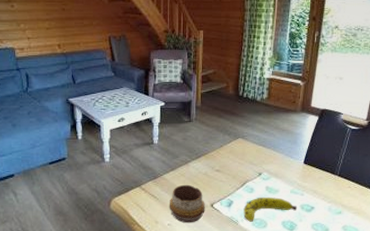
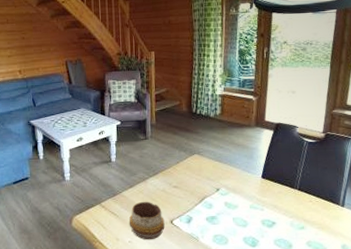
fruit: present [243,197,298,222] -> none [203,212,258,238]

